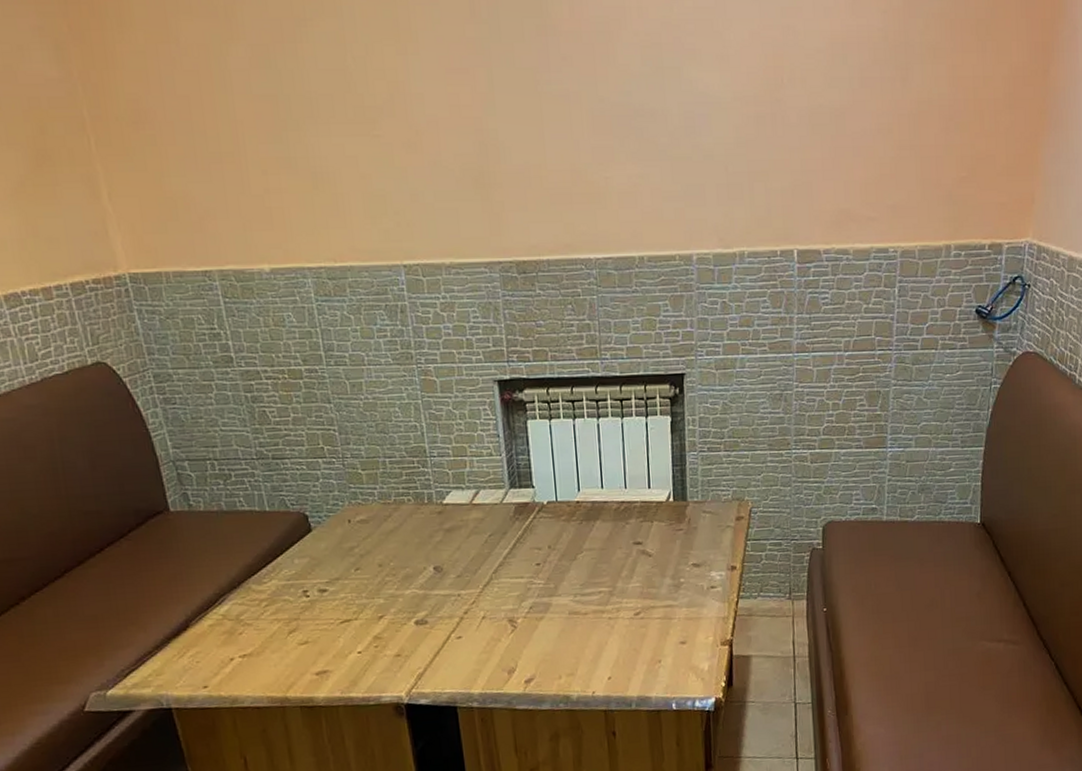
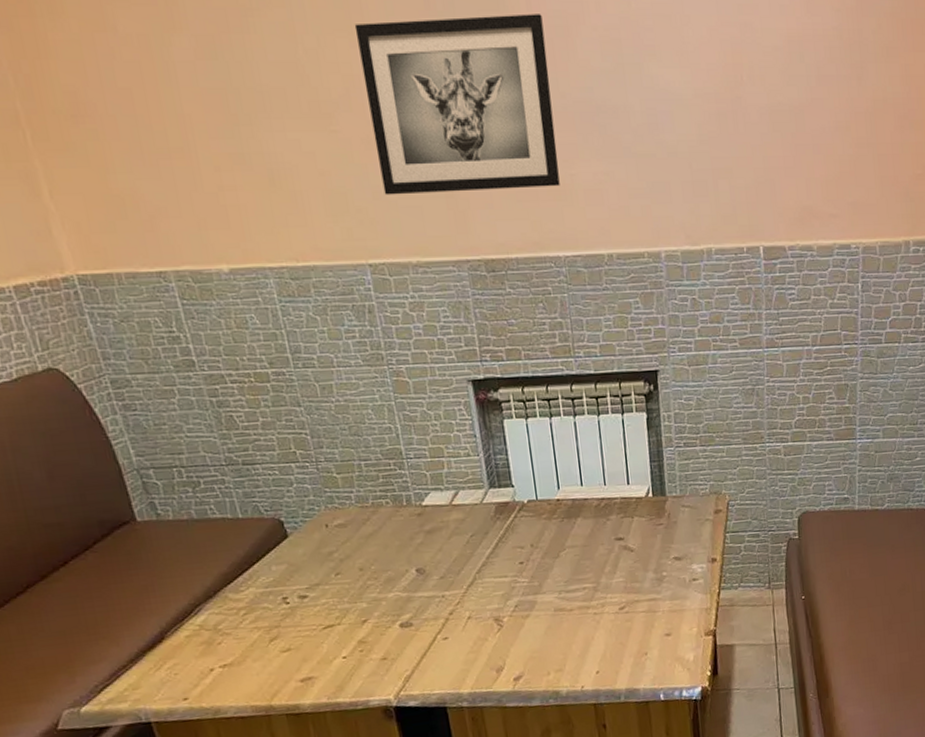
wall art: none [401,20,594,198] -> present [354,14,560,195]

